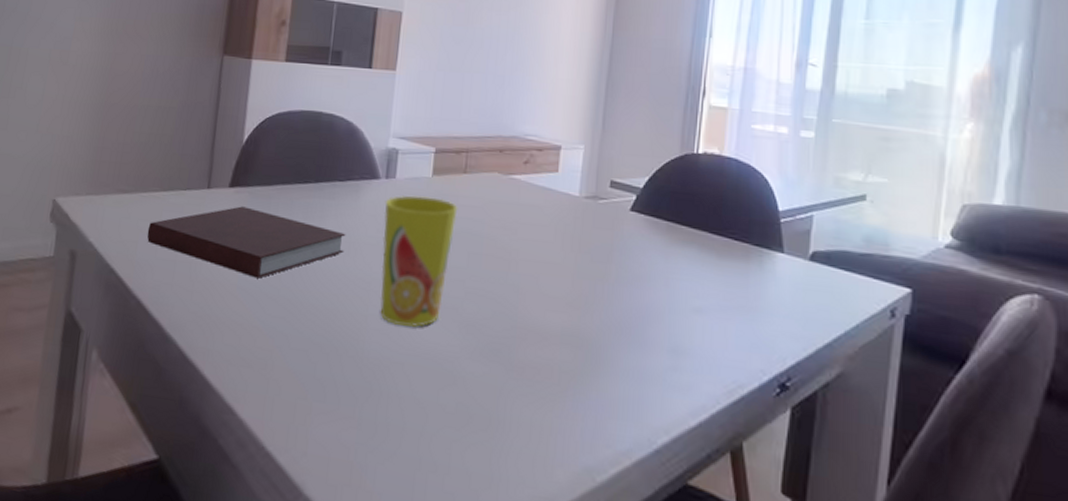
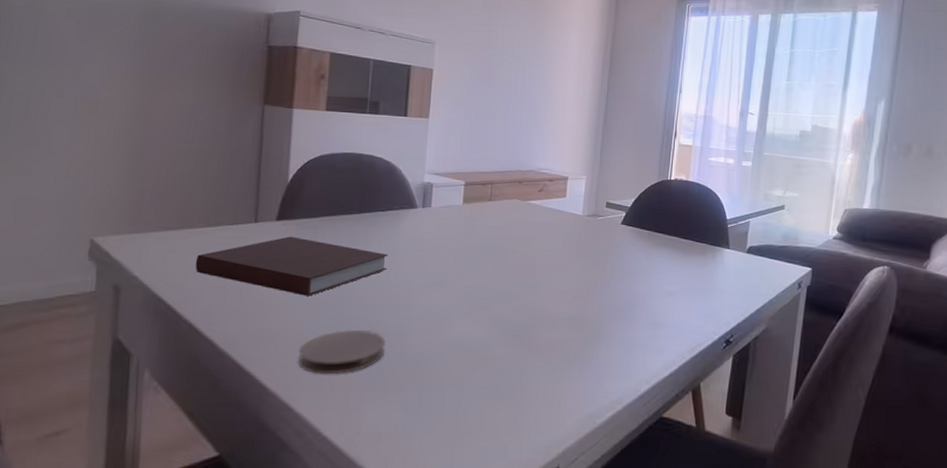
coaster: none [243,323,340,376] -> present [297,330,386,375]
cup: present [380,195,458,327] -> none [420,220,485,324]

